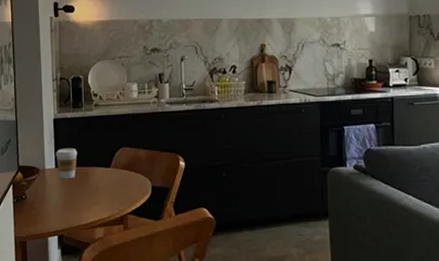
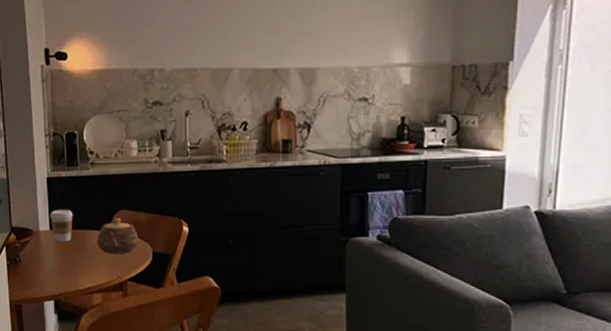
teapot: none [99,155,139,190] -> present [96,218,139,255]

